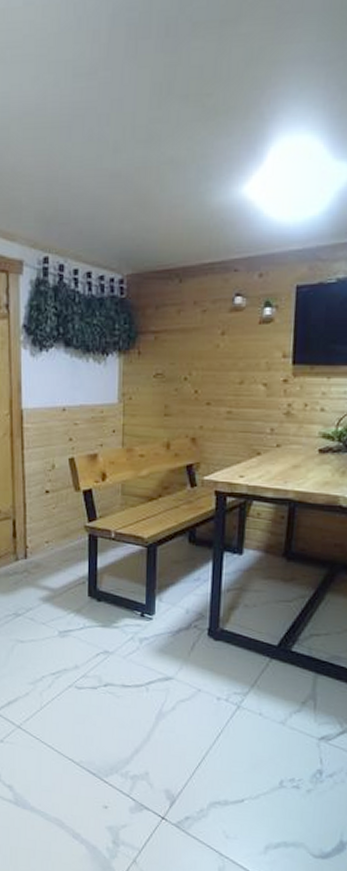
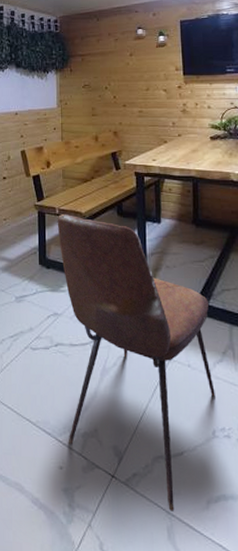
dining chair: none [112,539,292,854] -> present [57,214,215,511]

